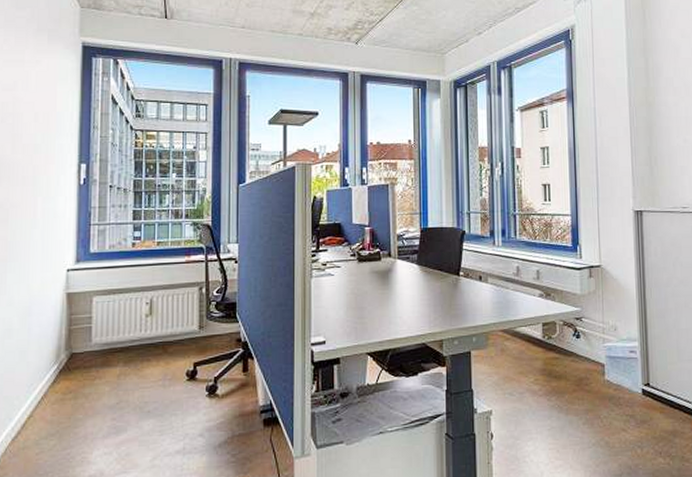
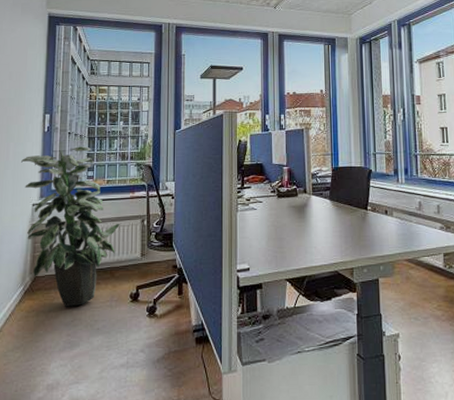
indoor plant: none [52,202,174,388] -> present [21,146,120,307]

